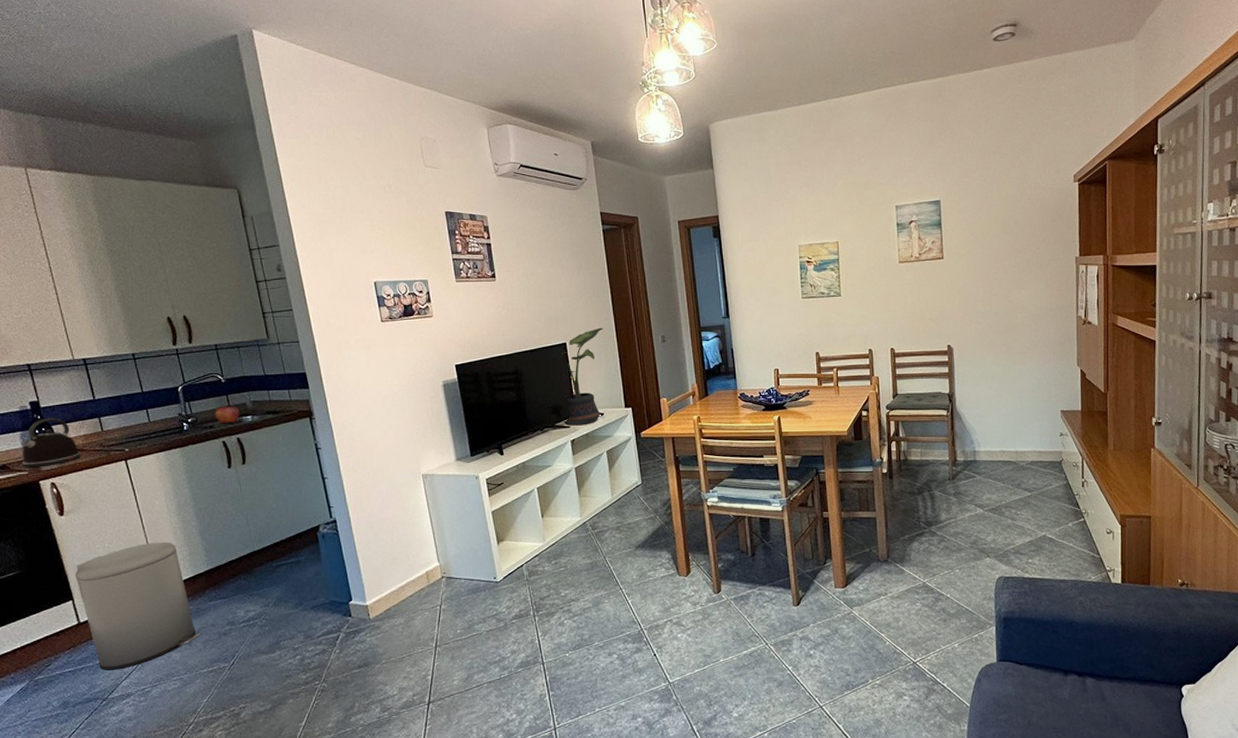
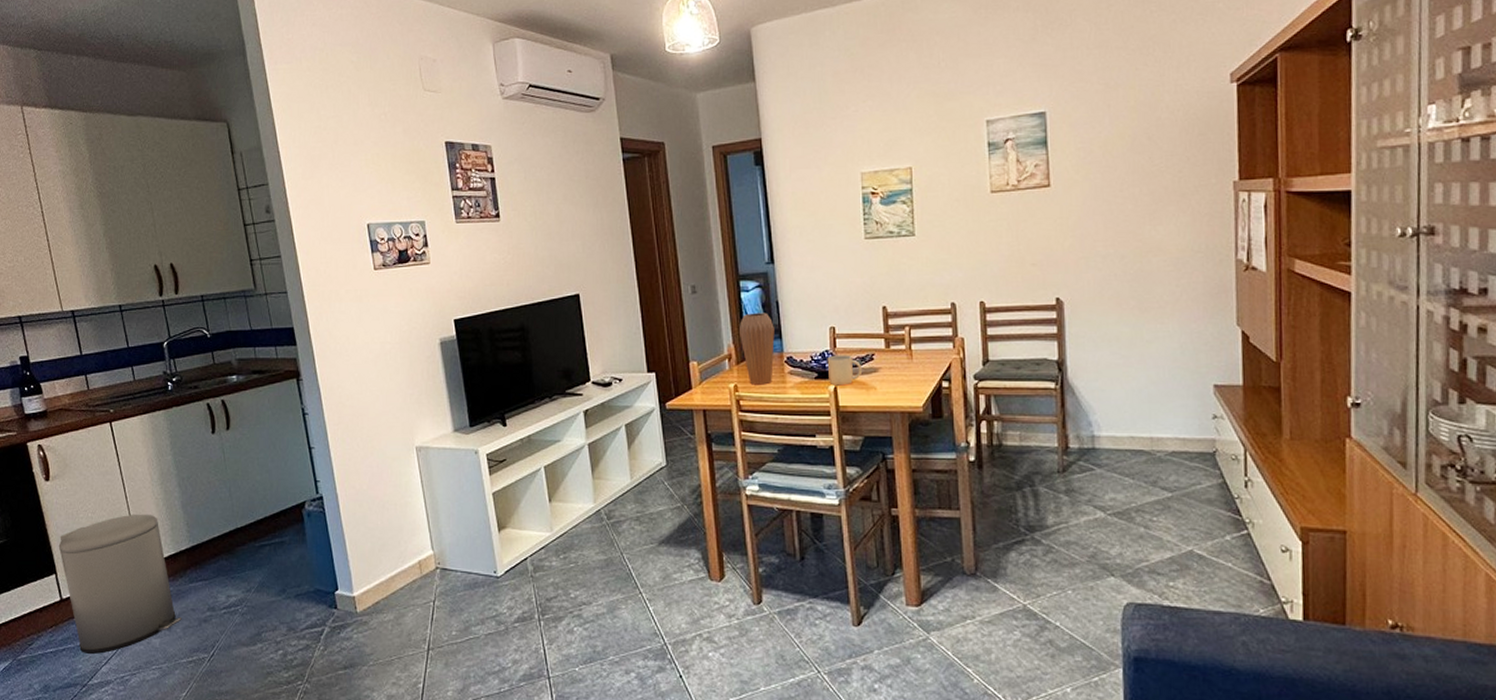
kettle: present [20,418,81,468] -> none [10,374,67,428]
fruit: present [215,404,240,424] -> none [199,362,225,384]
potted plant: present [562,327,603,426] -> none [574,275,622,393]
vase: none [700,357,730,417] -> present [738,312,775,385]
mug: none [772,391,800,416] -> present [827,355,863,386]

